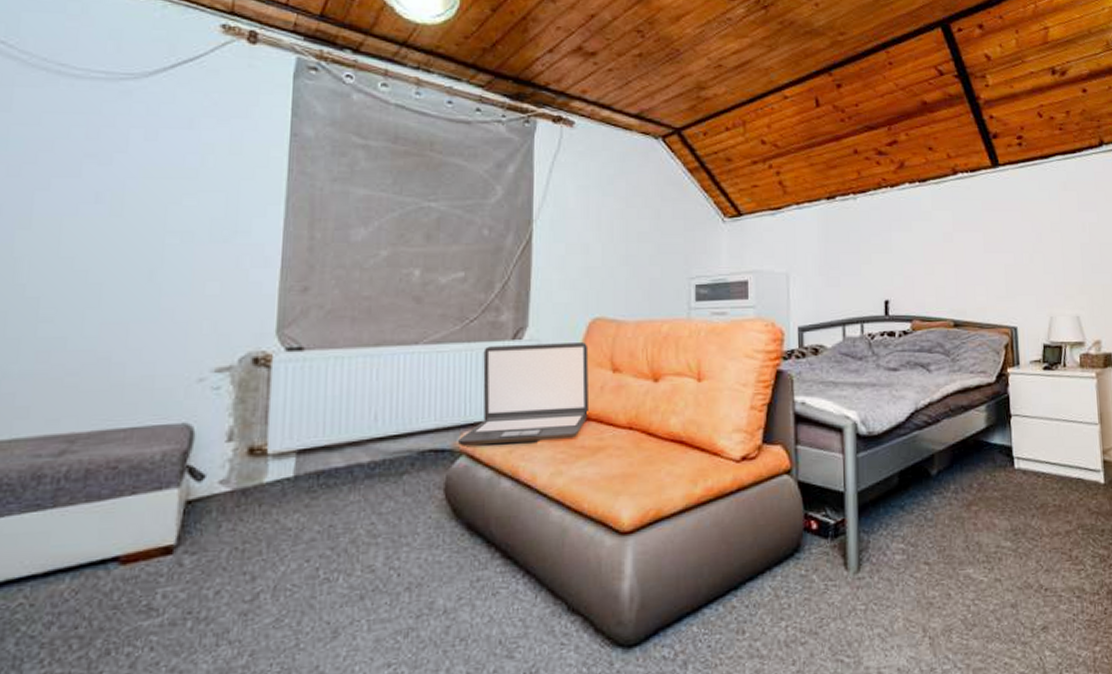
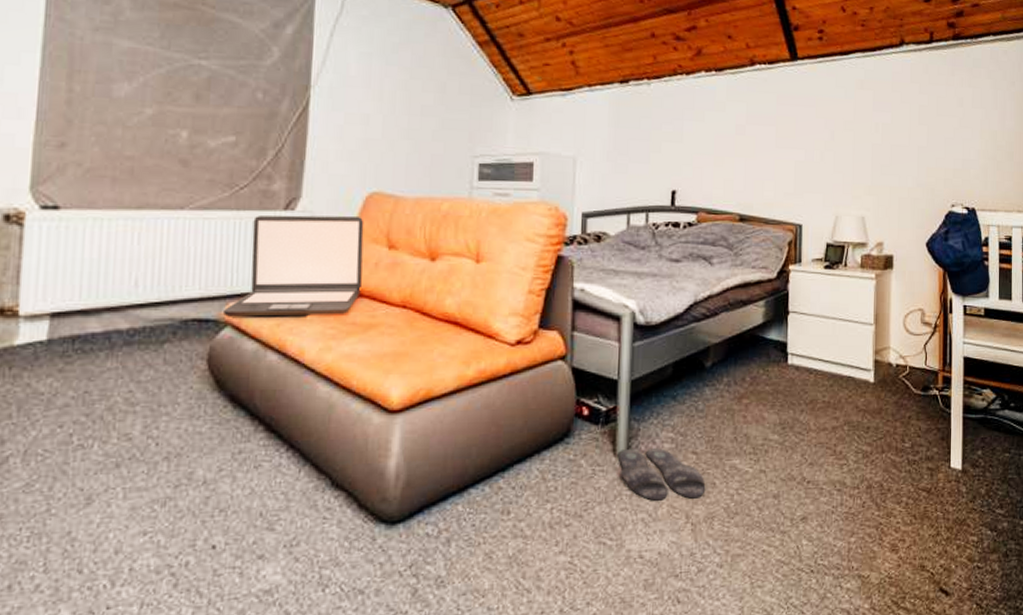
slippers: none [849,560,941,615] -> present [617,448,706,501]

